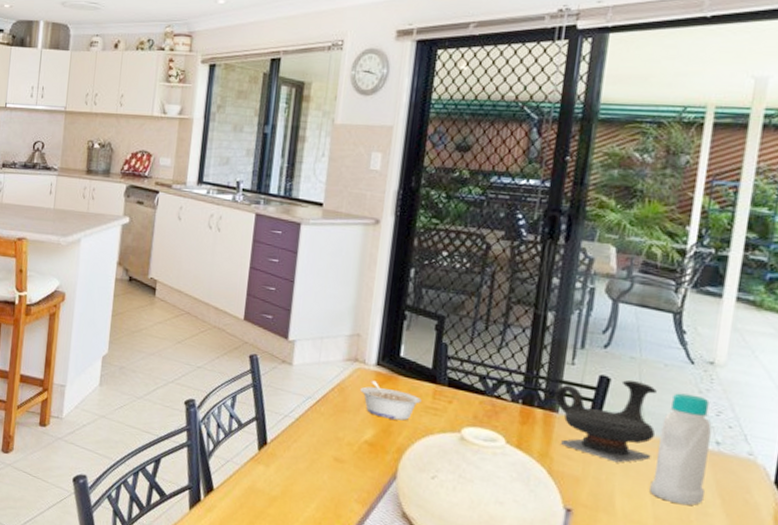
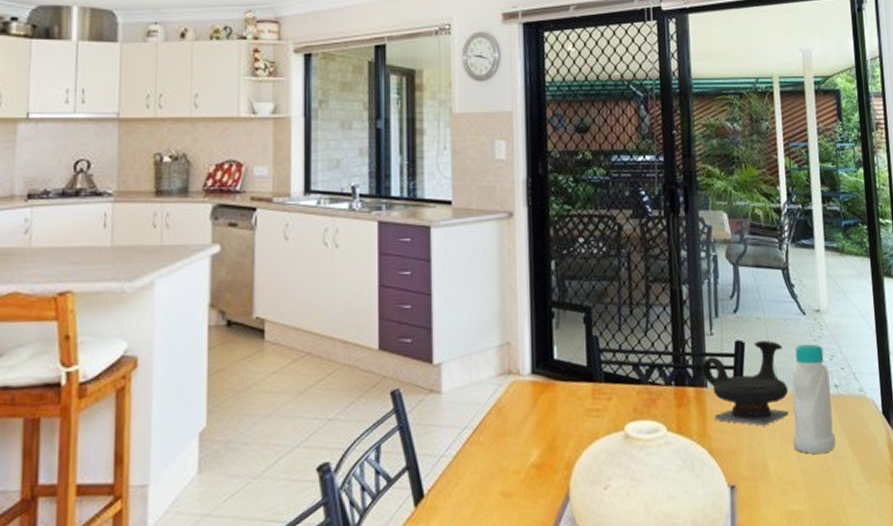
legume: present [359,380,422,421] -> none [518,392,582,433]

